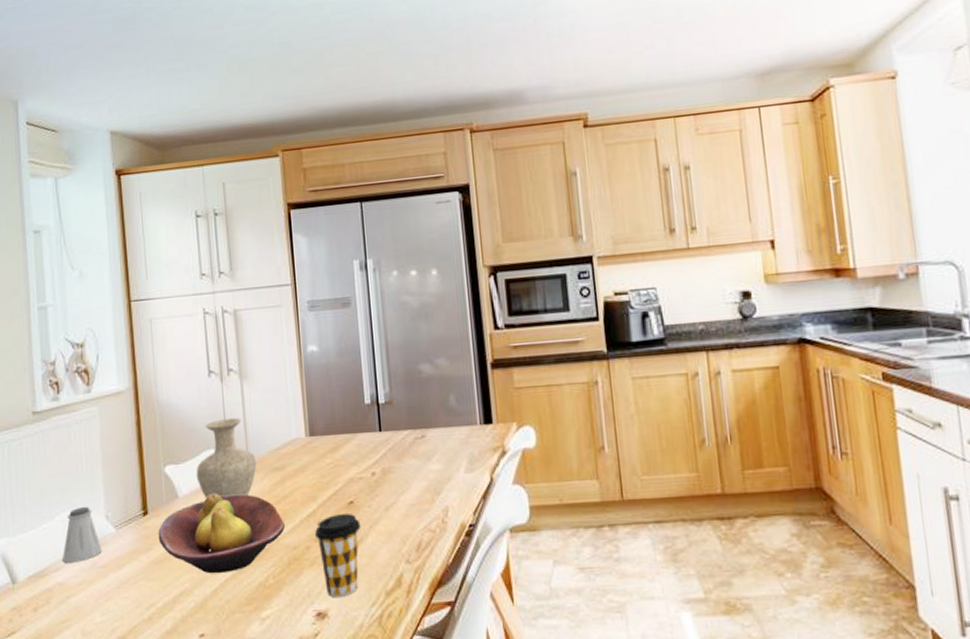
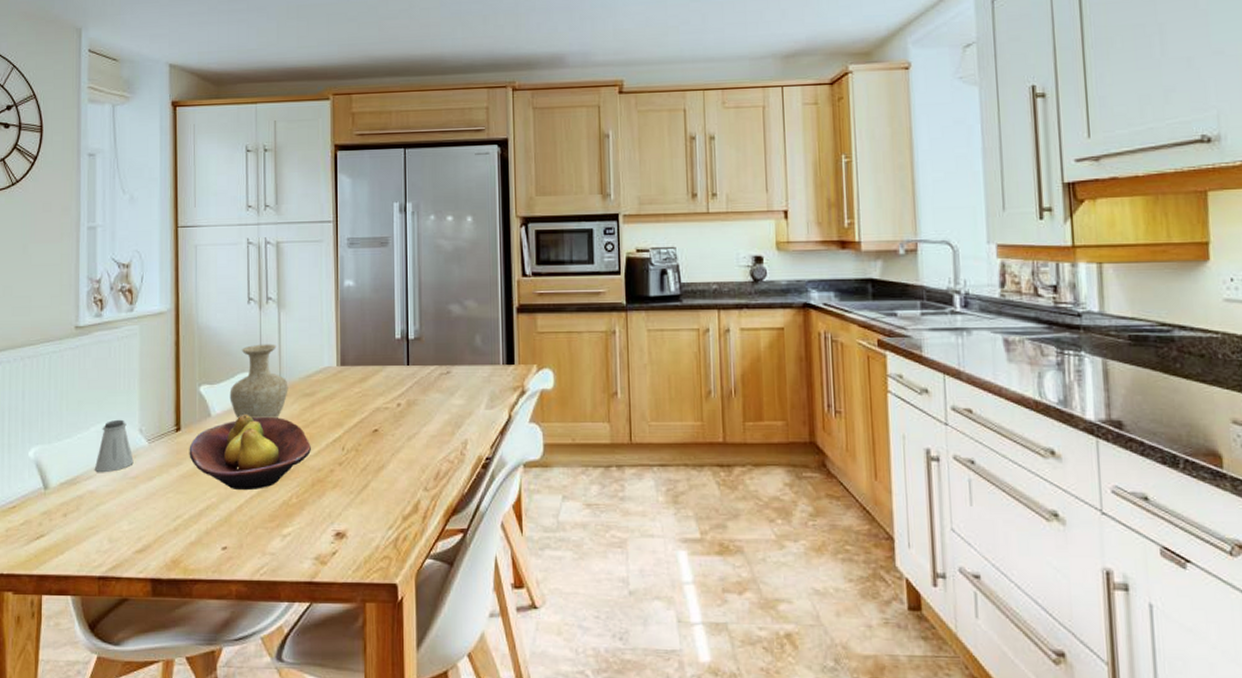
coffee cup: present [315,514,361,597] -> none [340,441,384,519]

